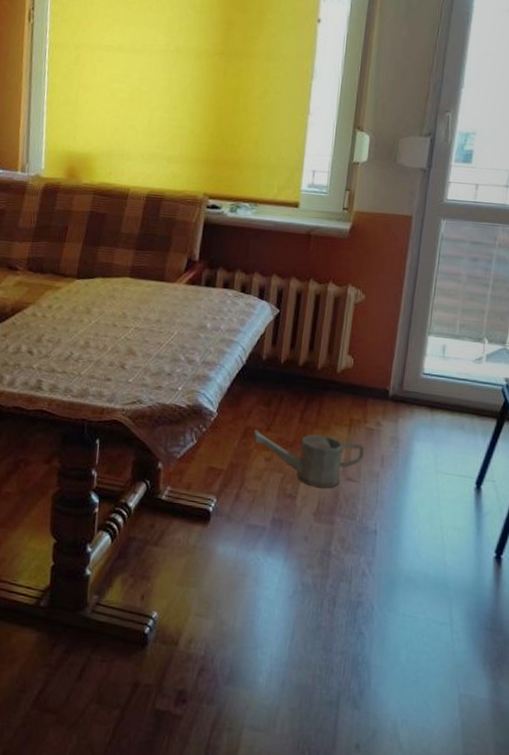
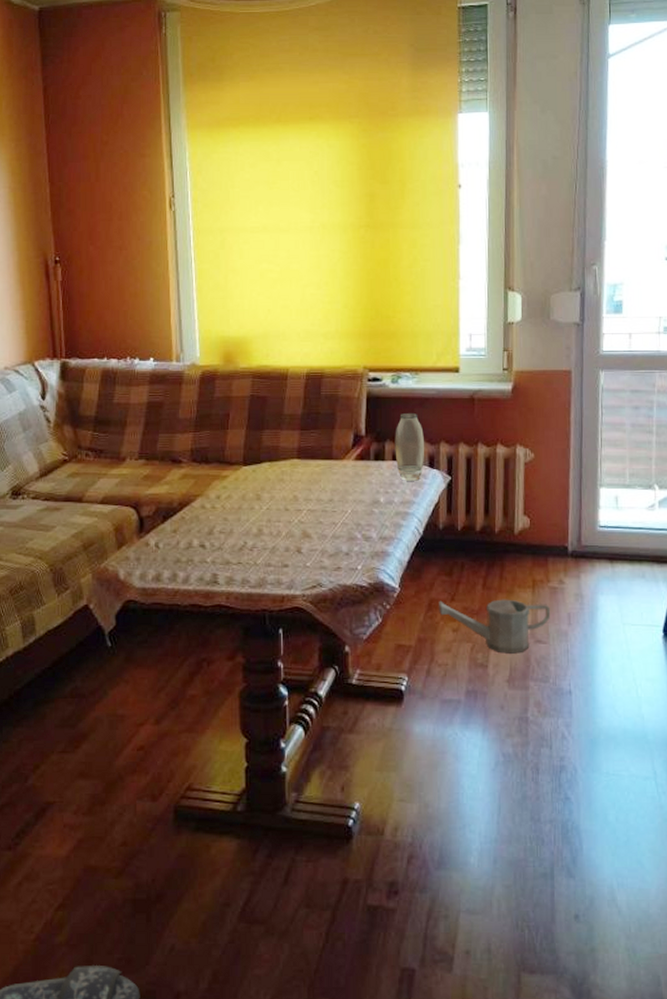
vase: none [226,243,257,311] -> present [395,413,425,481]

